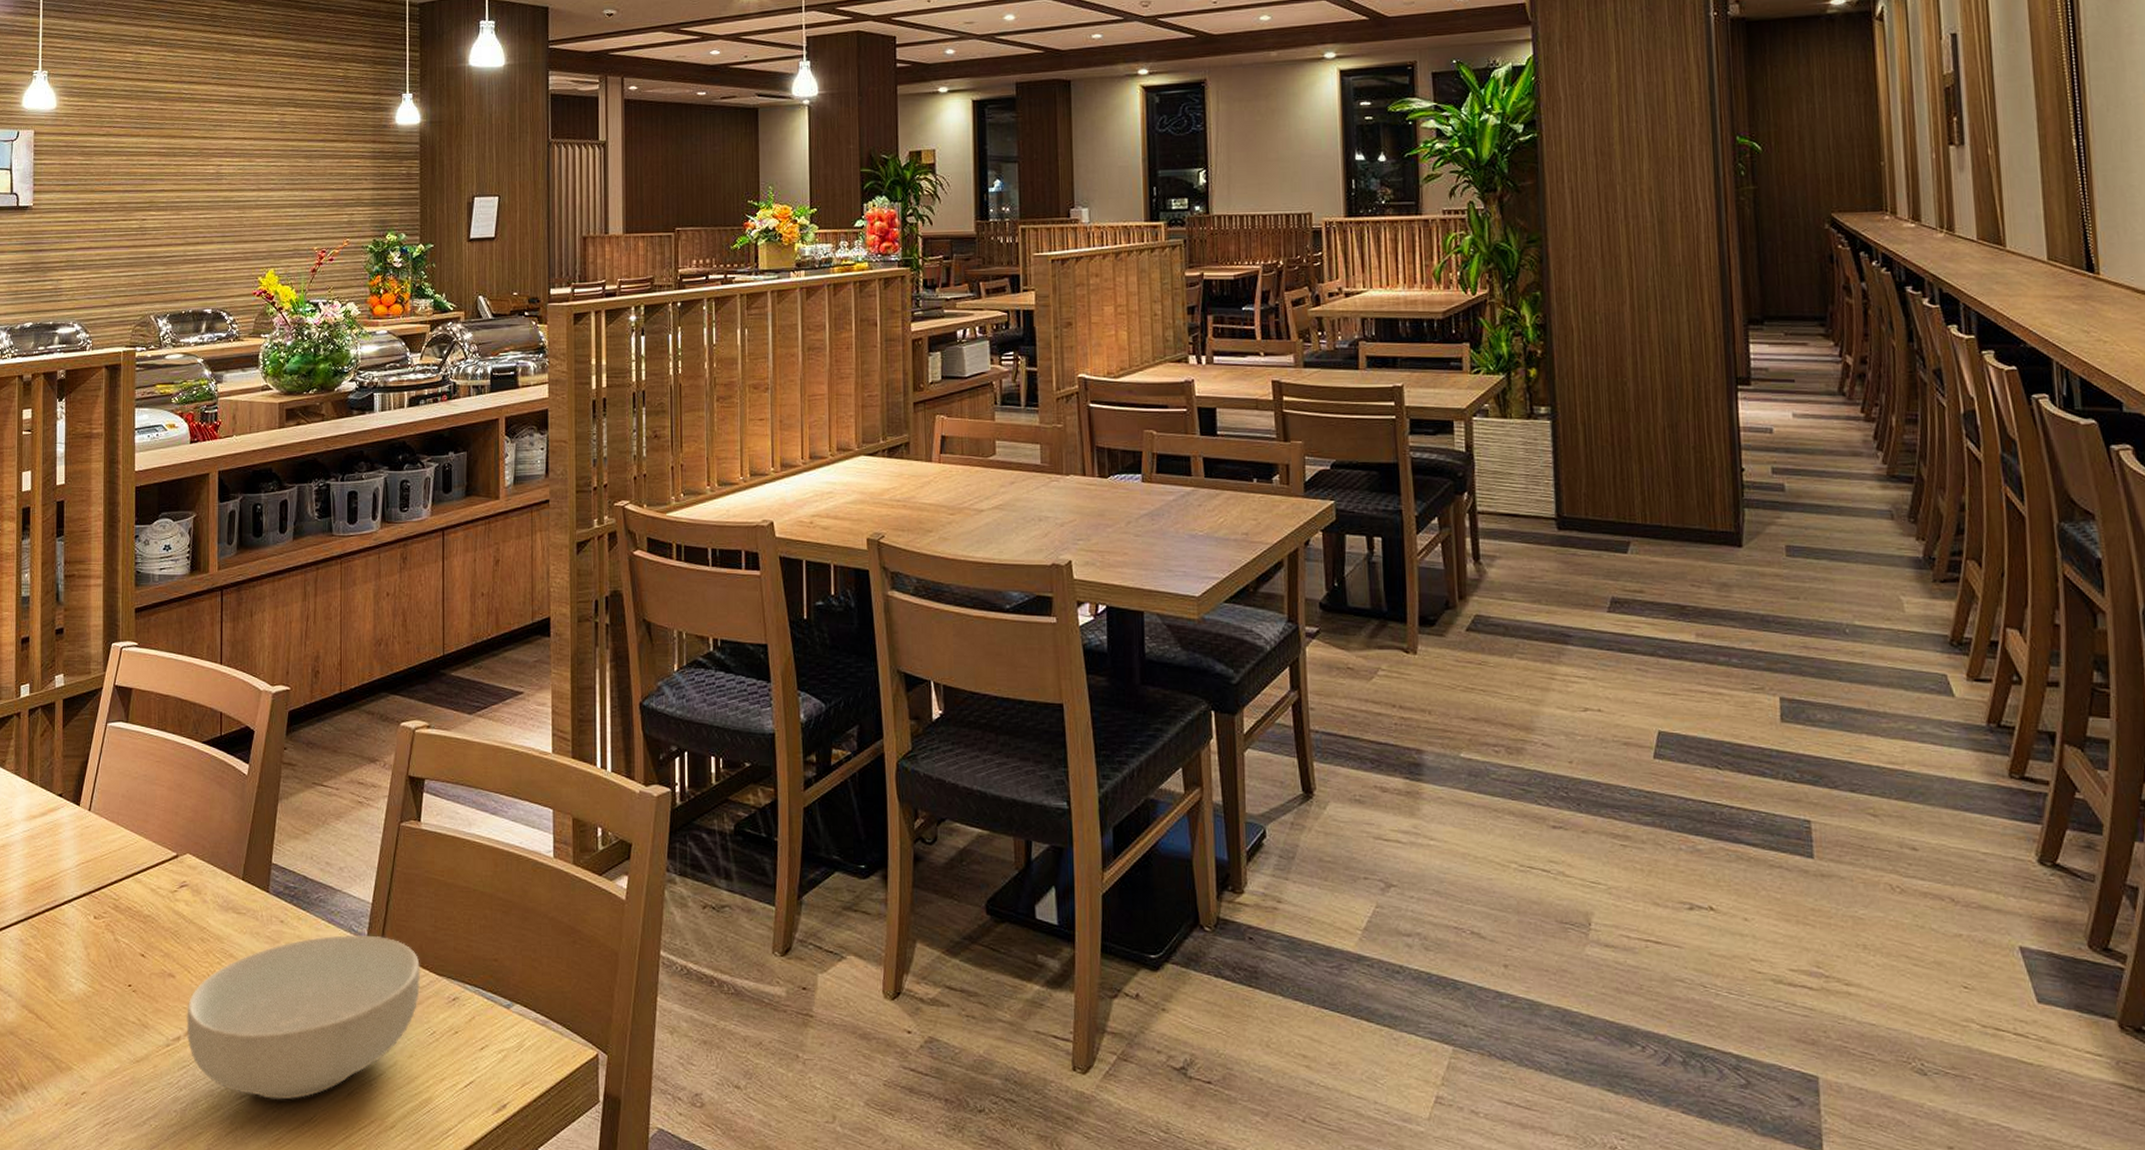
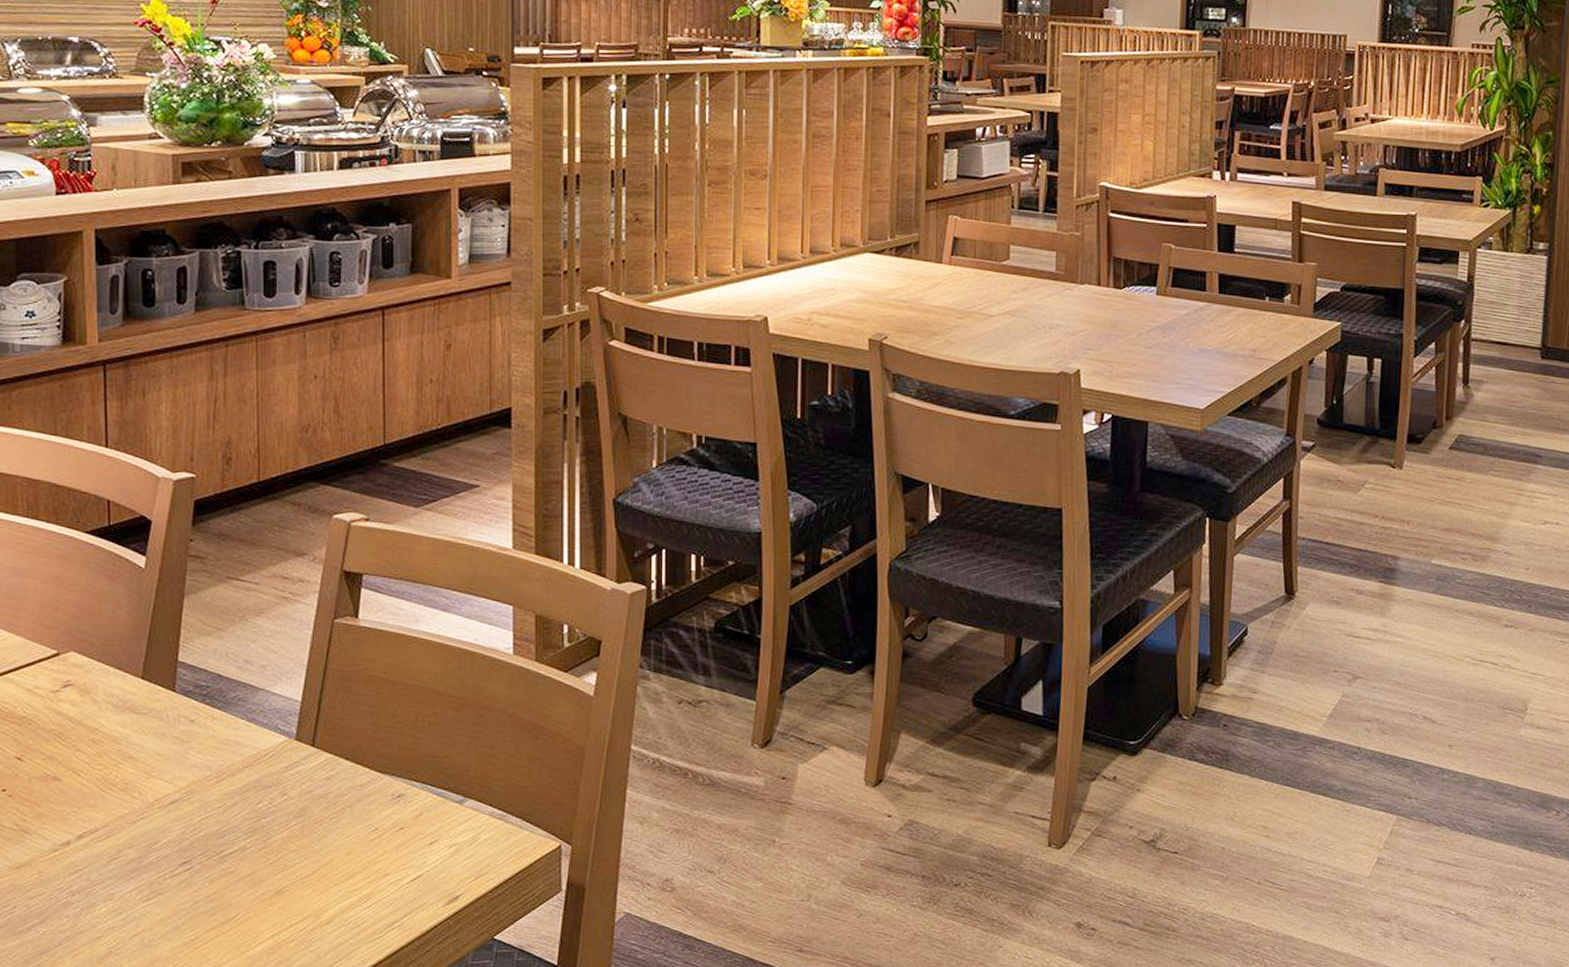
cereal bowl: present [185,934,421,1100] -> none [76,733,360,901]

